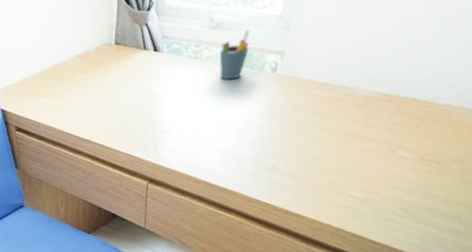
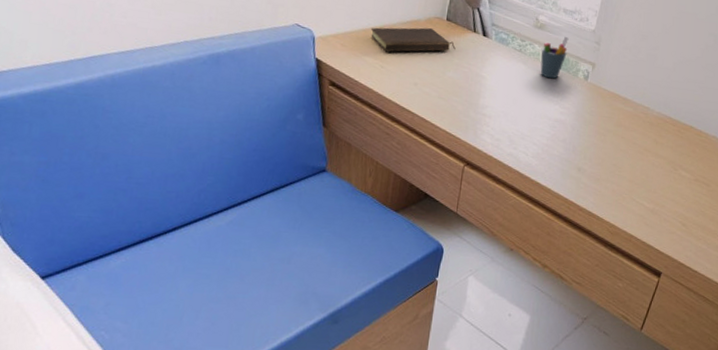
book: none [44,55,127,90] -> present [370,27,456,52]

